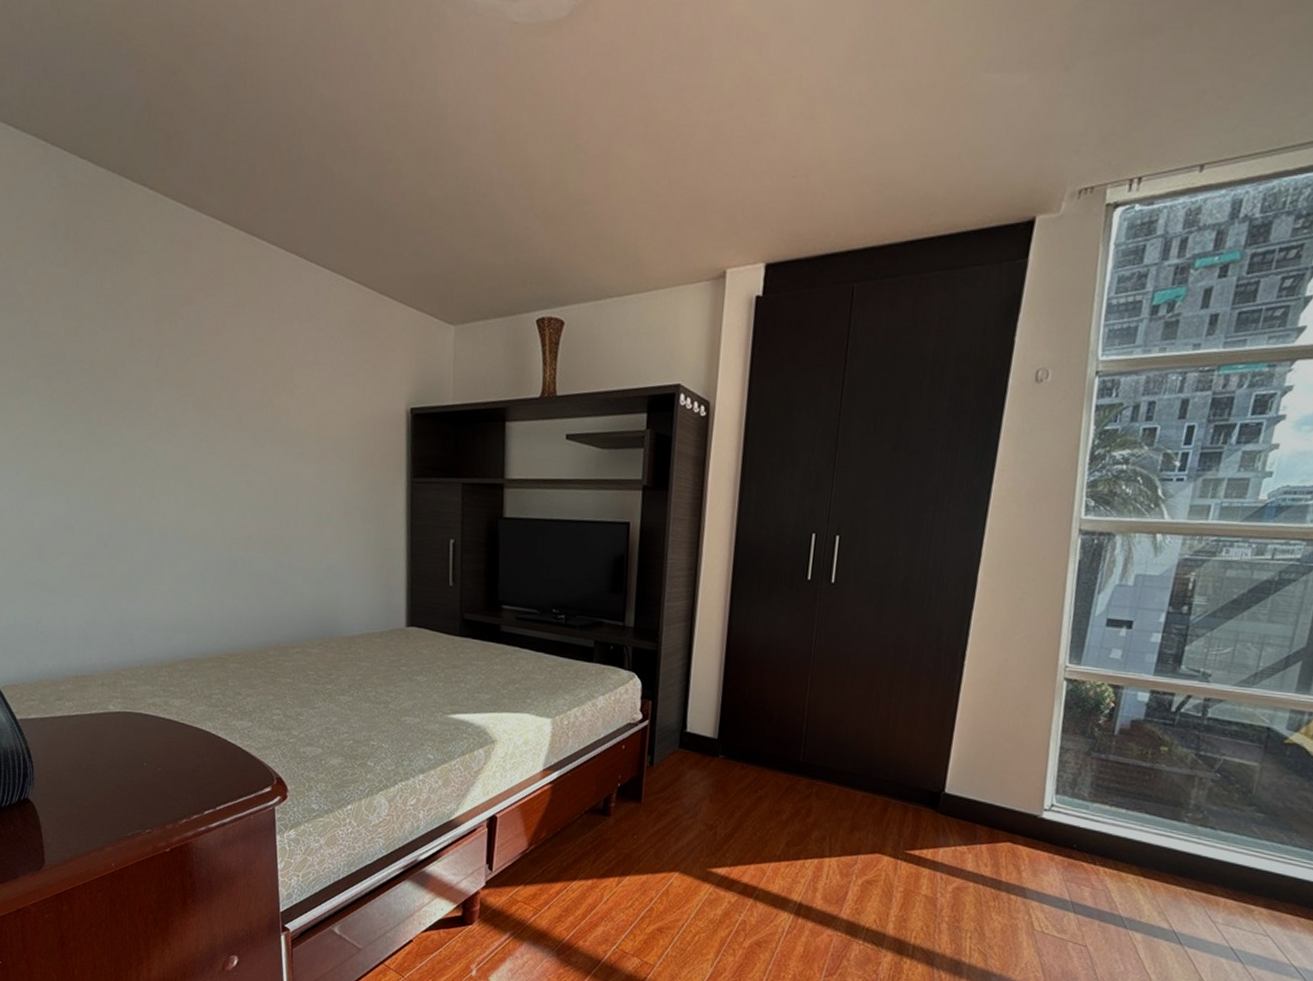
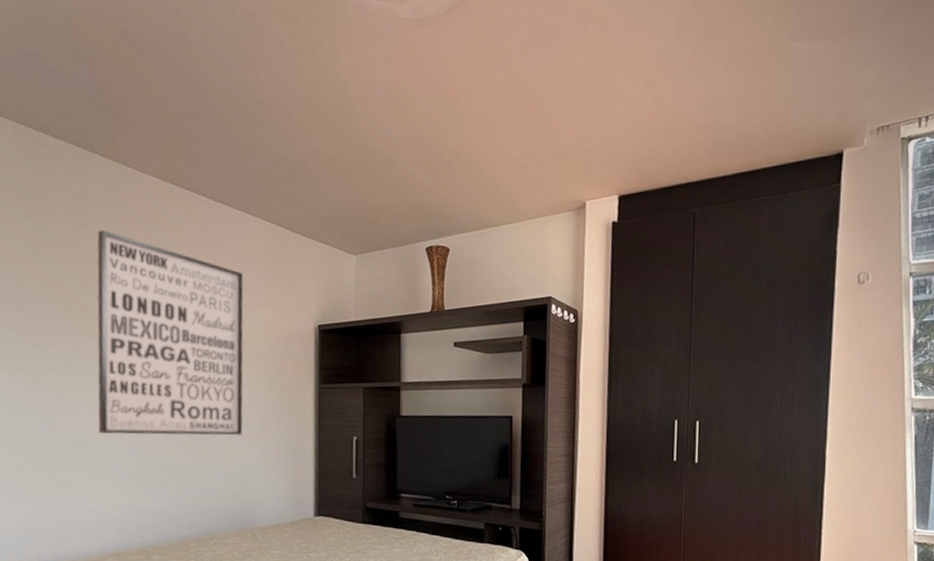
wall art: none [150,283,326,534] -> present [97,230,244,436]

